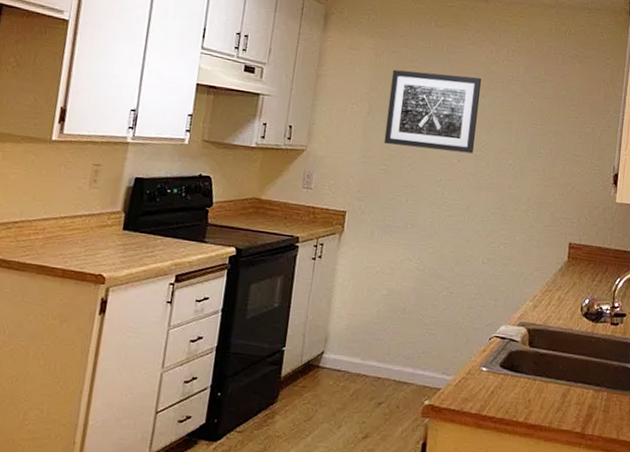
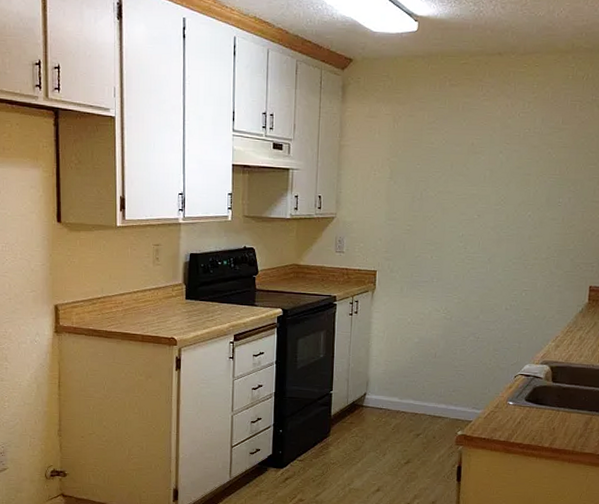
wall art: present [384,69,482,154] -> none [407,133,499,208]

